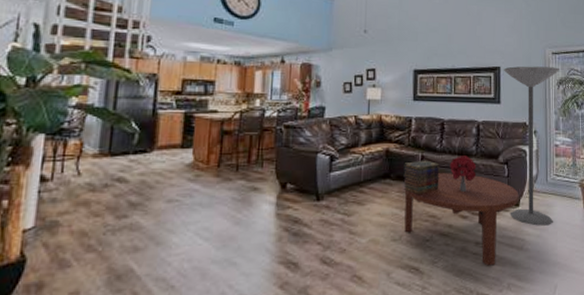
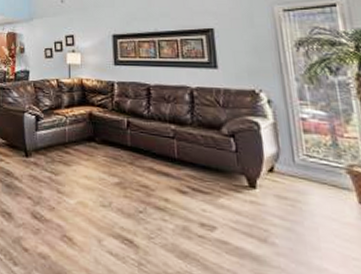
book stack: present [403,160,440,195] -> none [108,125,150,162]
coffee table: present [404,173,519,266] -> none [111,141,255,255]
bouquet: present [450,156,477,192] -> none [160,124,195,164]
floor lamp: present [504,66,559,226] -> none [218,26,310,218]

